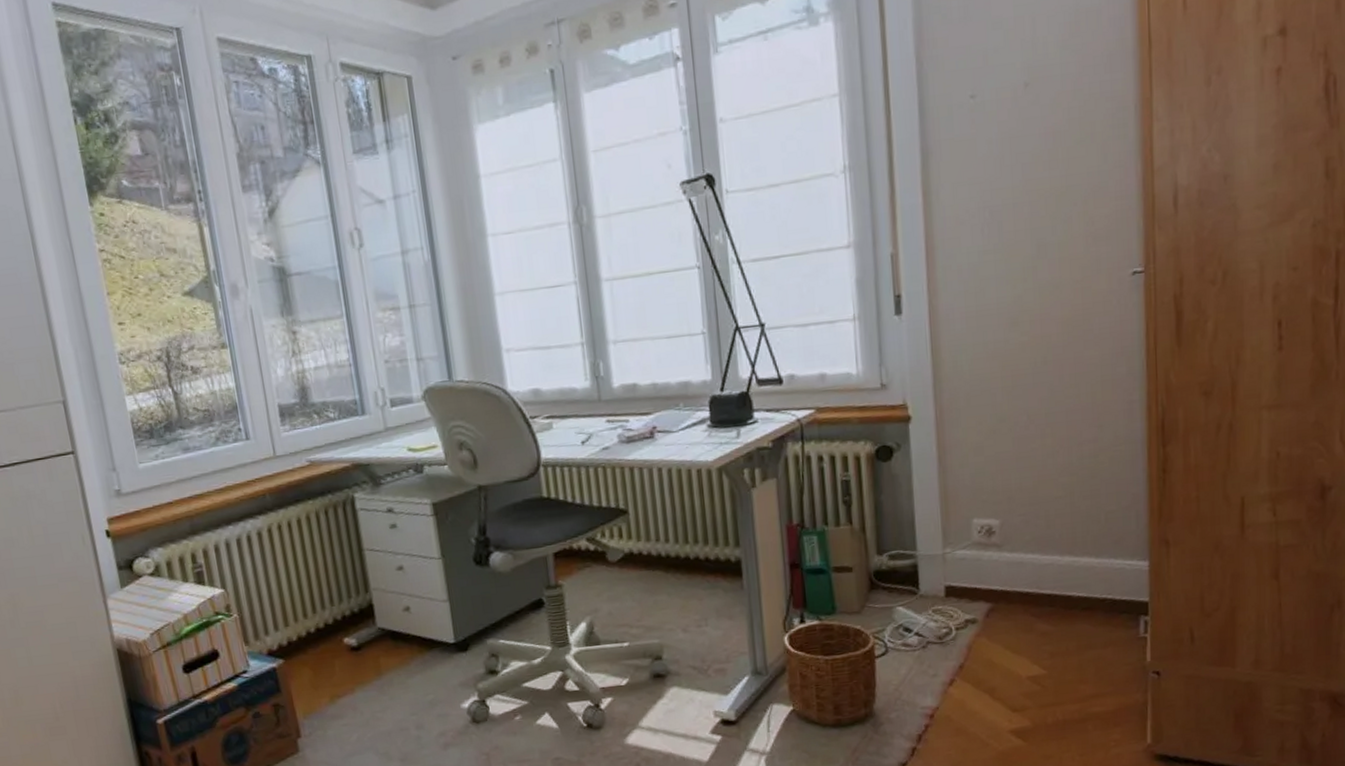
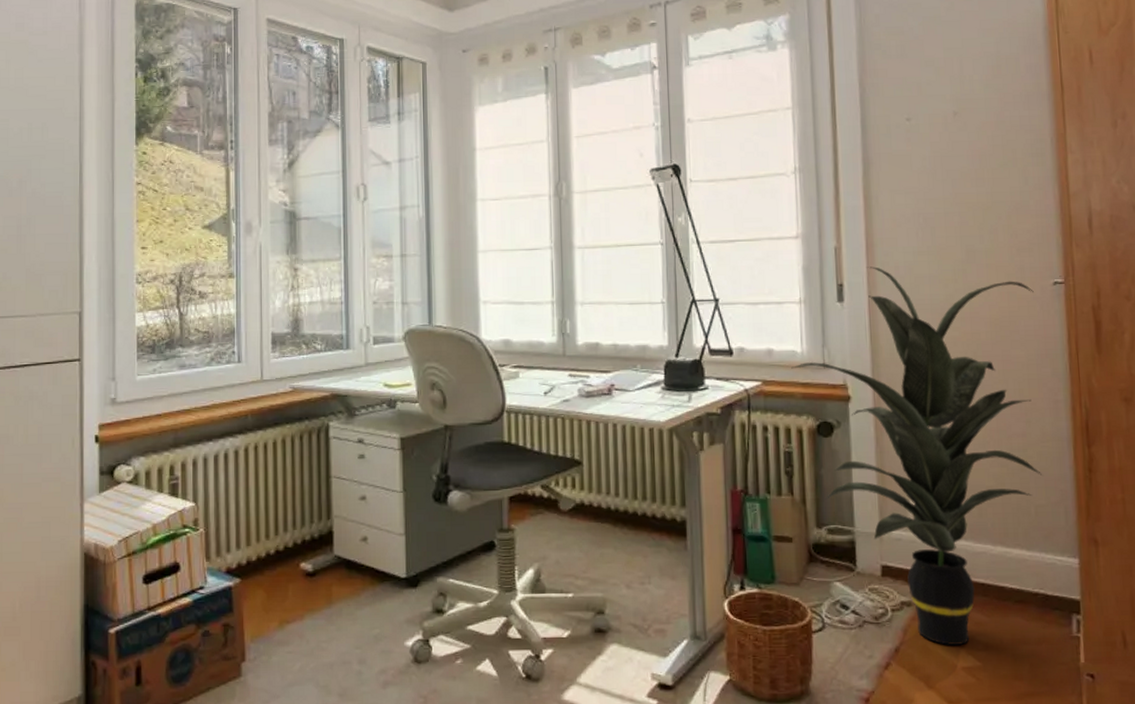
indoor plant: none [846,272,1114,657] -> present [791,266,1043,645]

